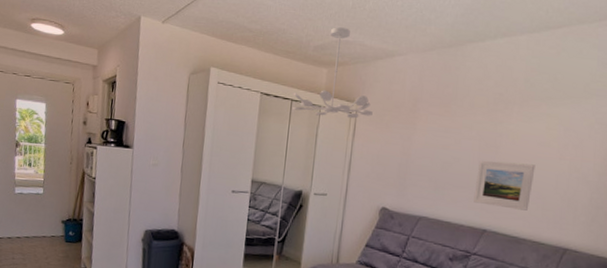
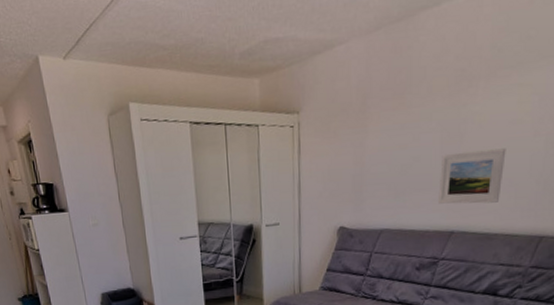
ceiling light: present [293,27,373,119] -> none [225,21,317,137]

